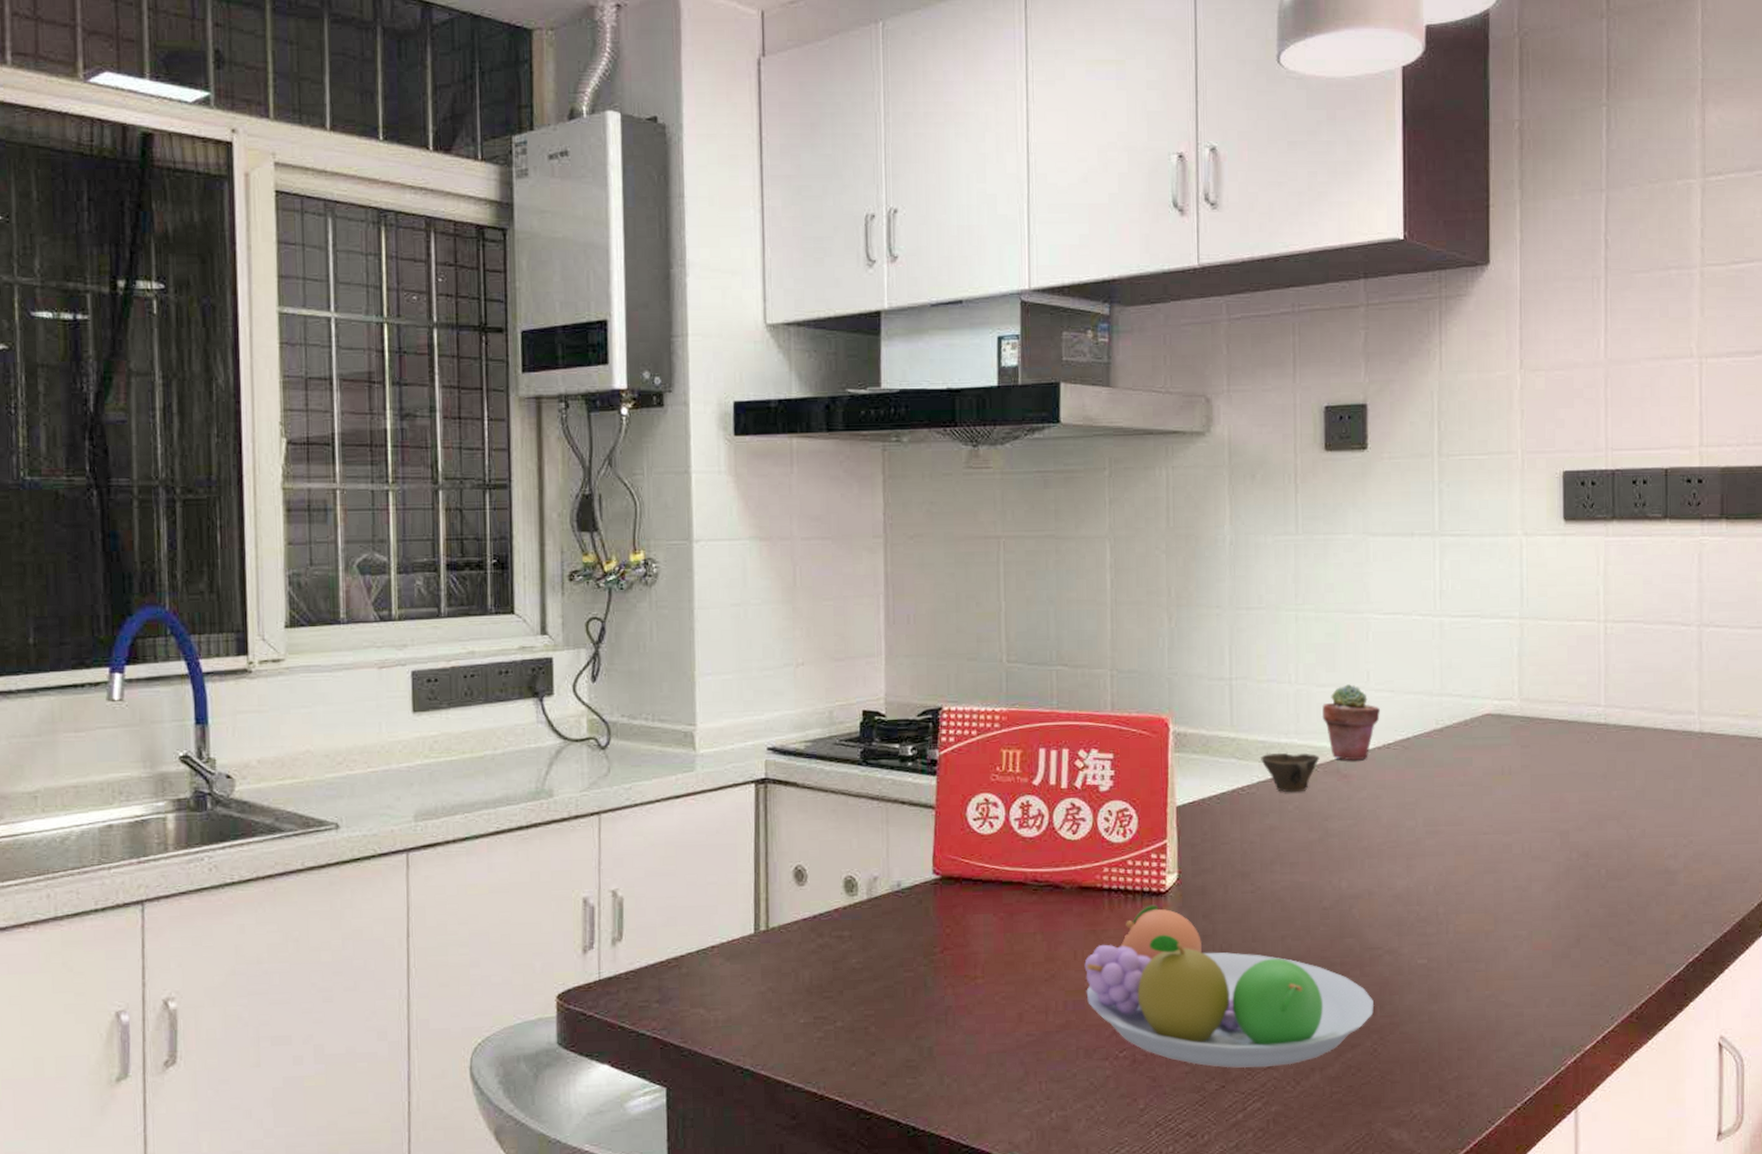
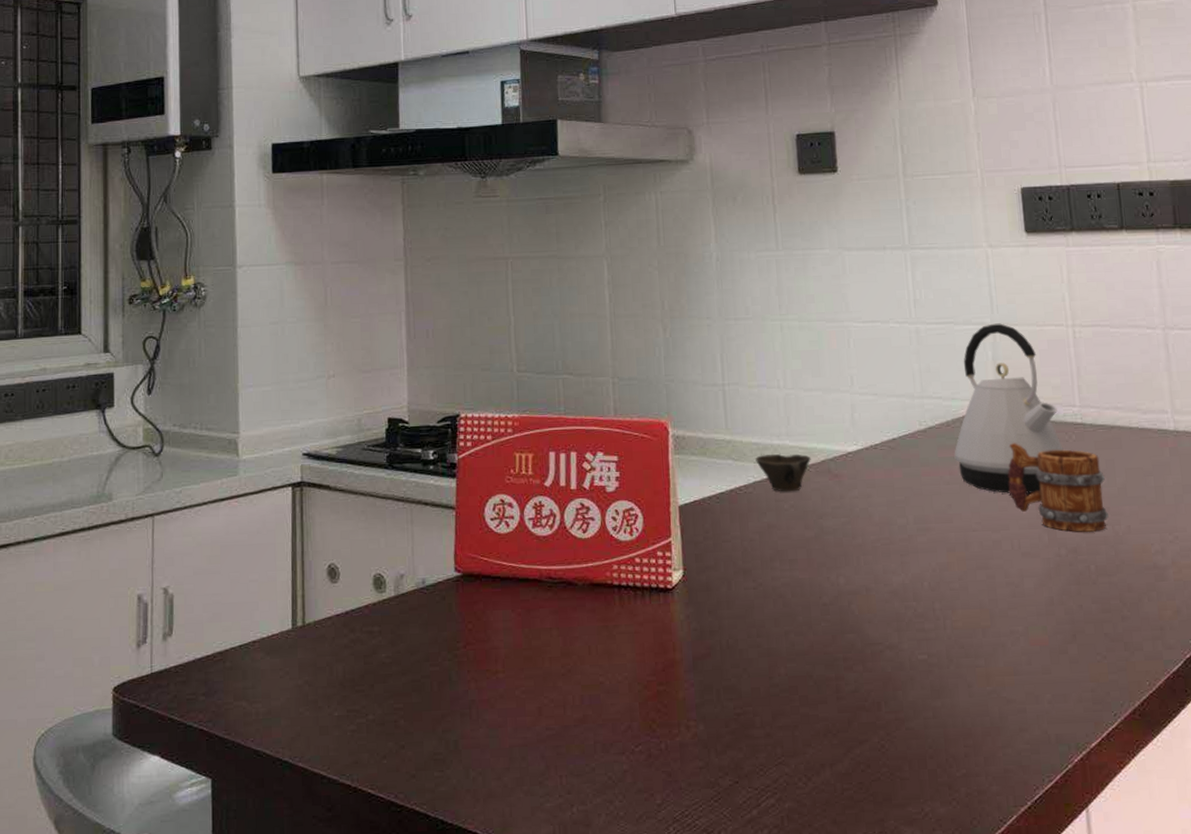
fruit bowl: present [1084,905,1374,1068] -> none [598,601,879,764]
potted succulent: present [1321,684,1380,761] -> none [810,388,866,461]
kettle: none [1470,617,1584,796] -> present [954,323,1064,494]
mug: none [1523,742,1624,837] -> present [1008,442,1109,533]

